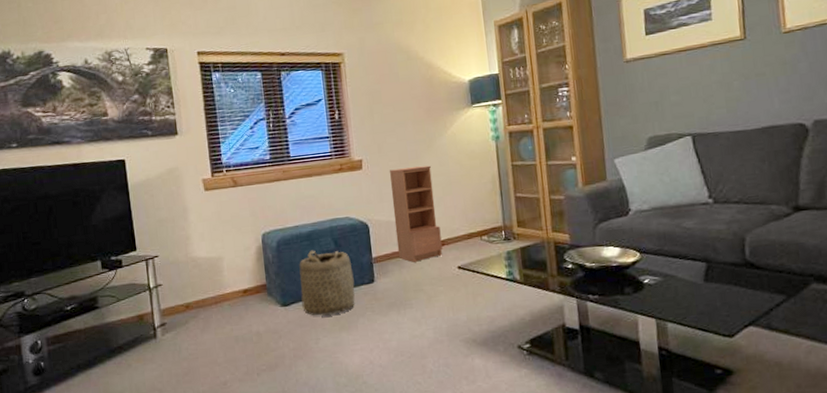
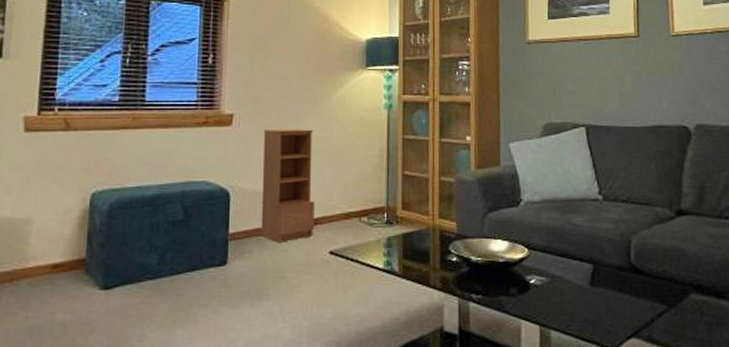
basket: present [299,250,355,316] -> none [129,218,202,305]

